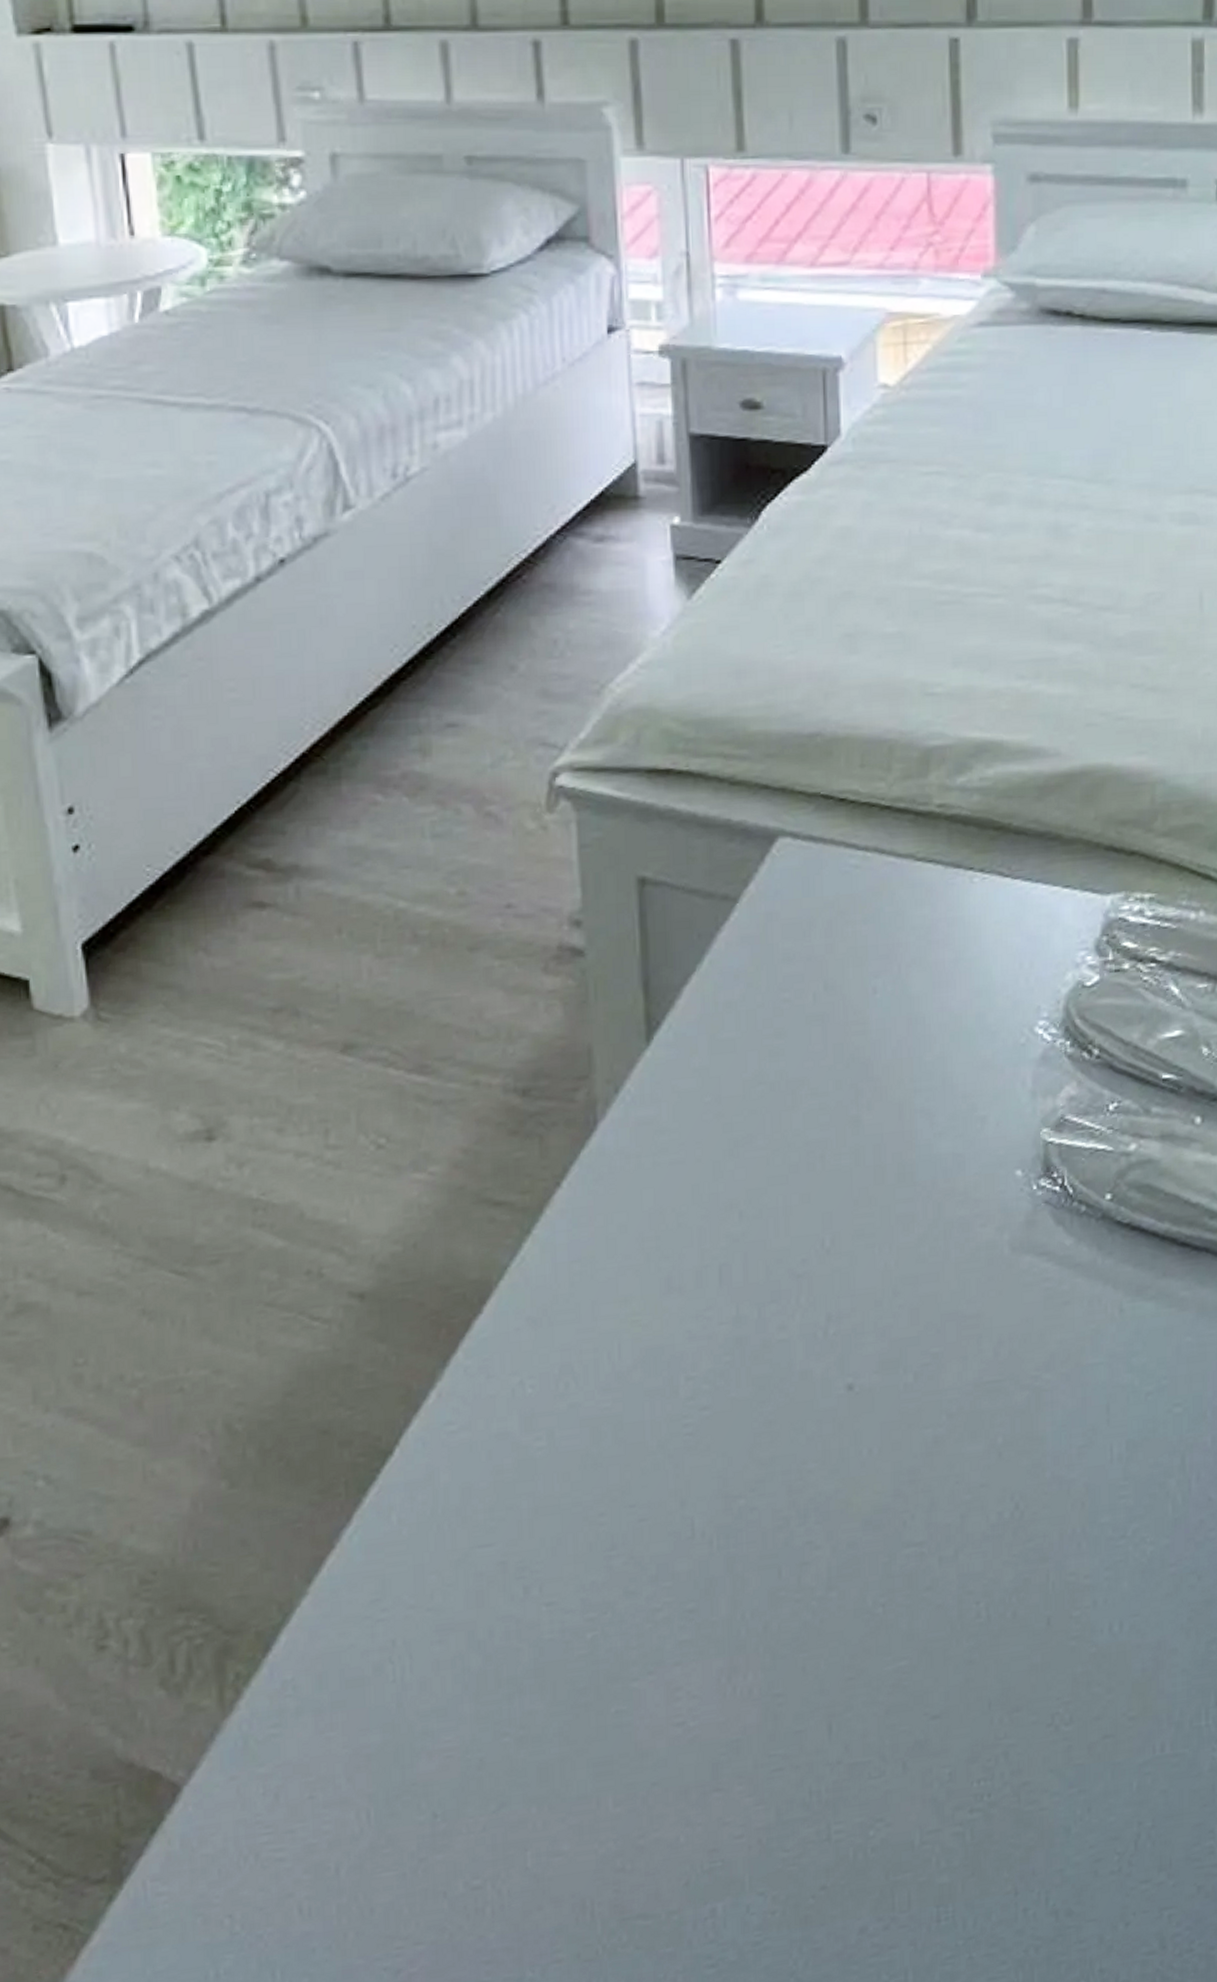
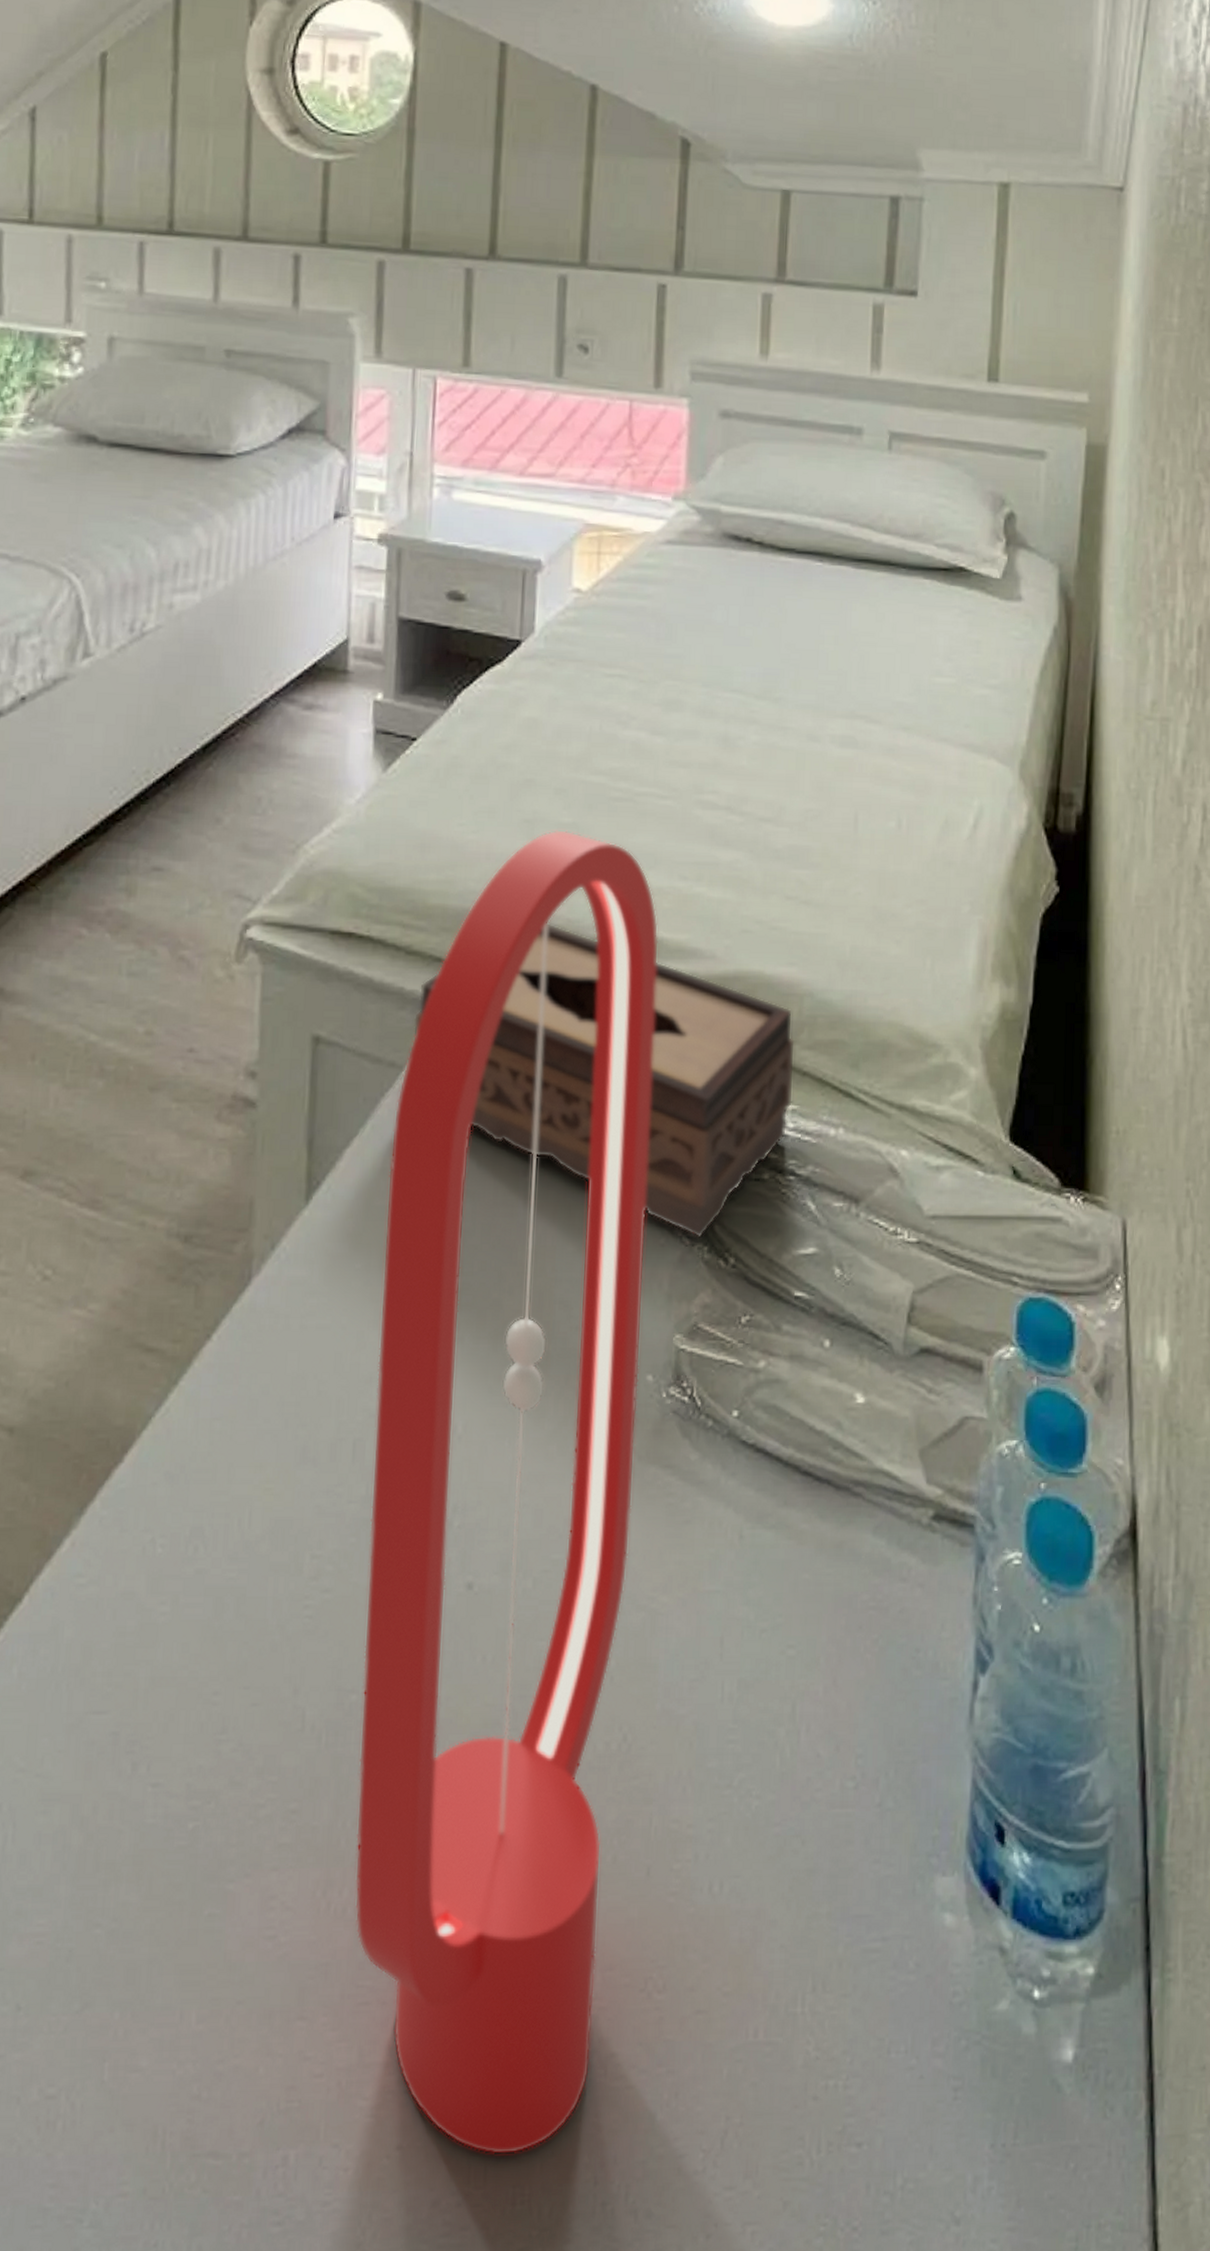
table lamp: none [731,640,1010,1883] -> present [354,830,659,2155]
tissue box: none [745,736,1150,1035] -> present [414,922,796,1239]

